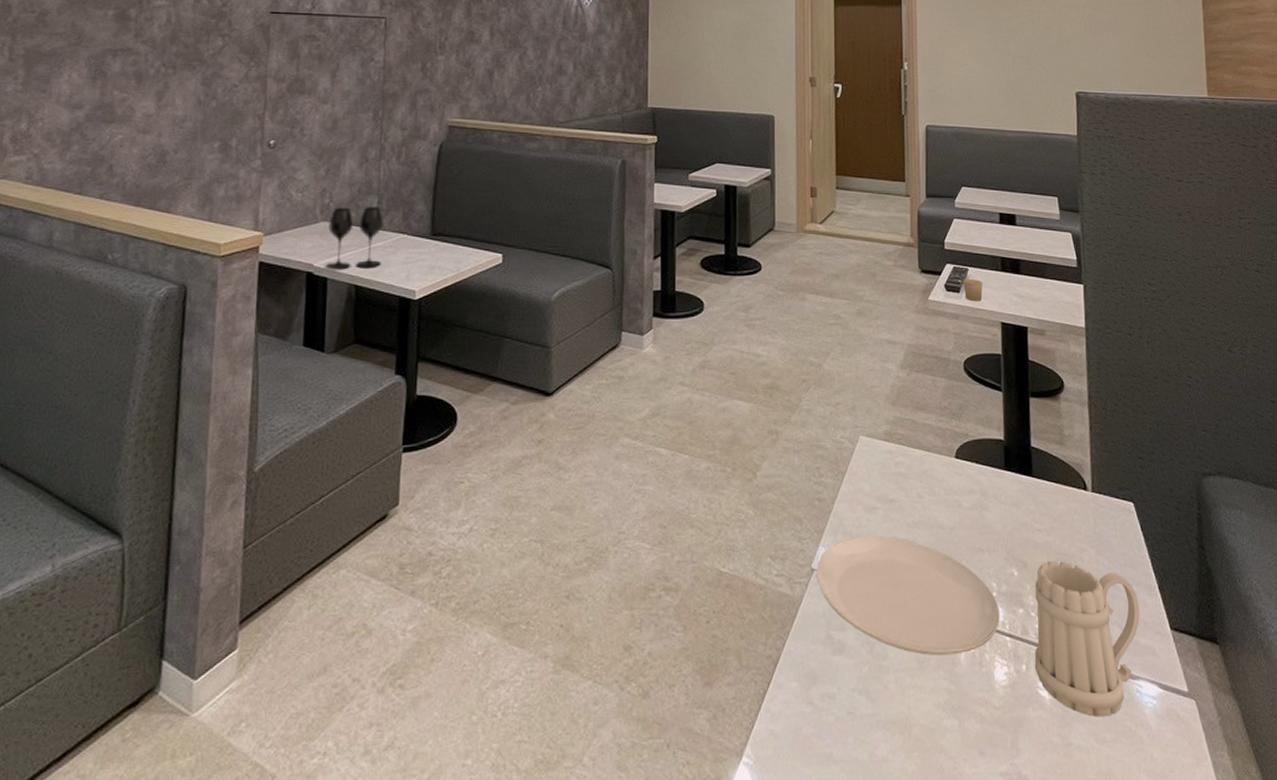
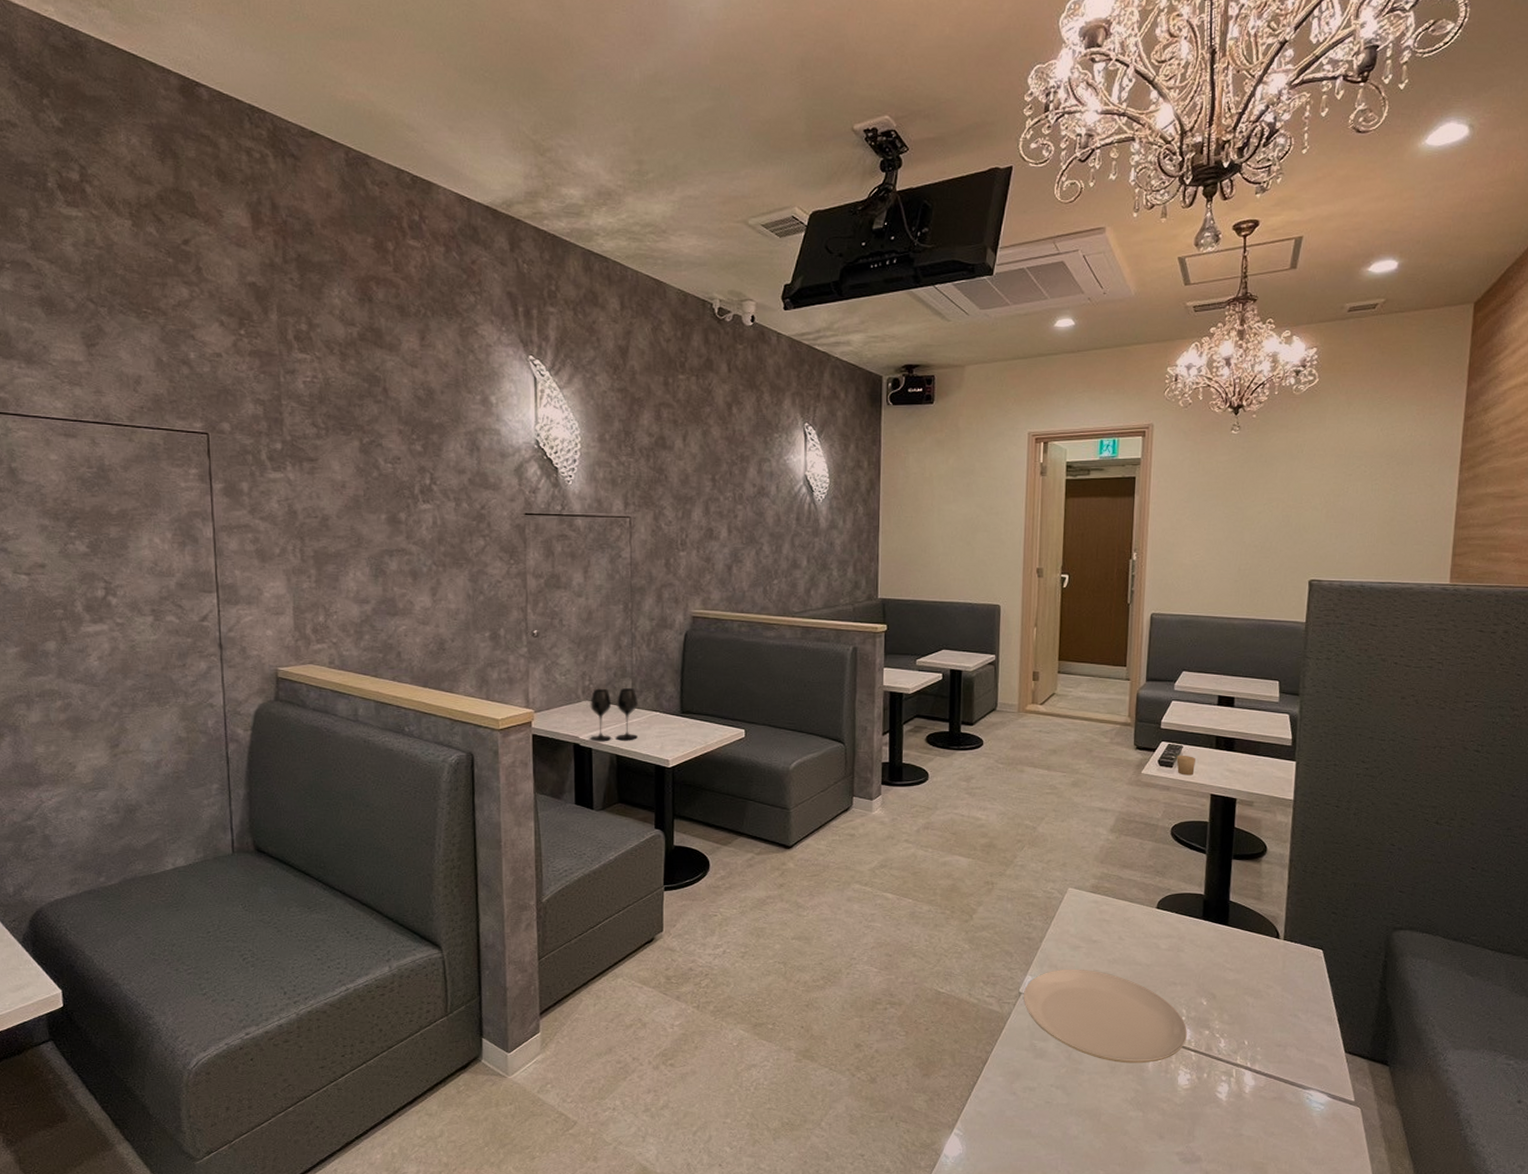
beer mug: present [1034,561,1140,717] -> none [1215,995,1318,1116]

